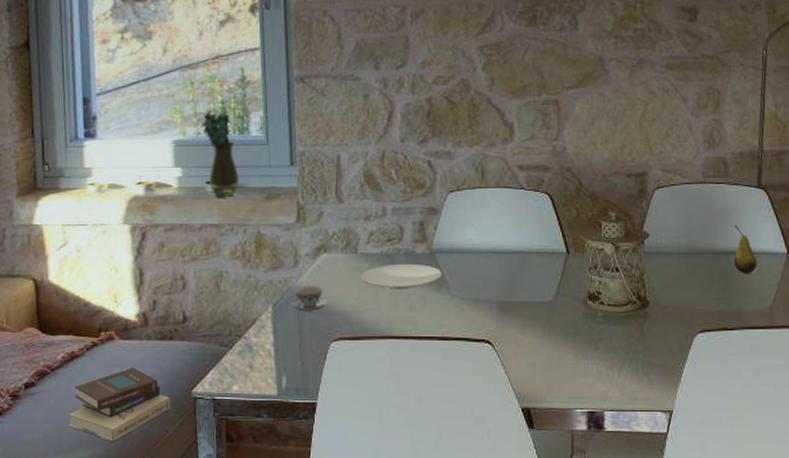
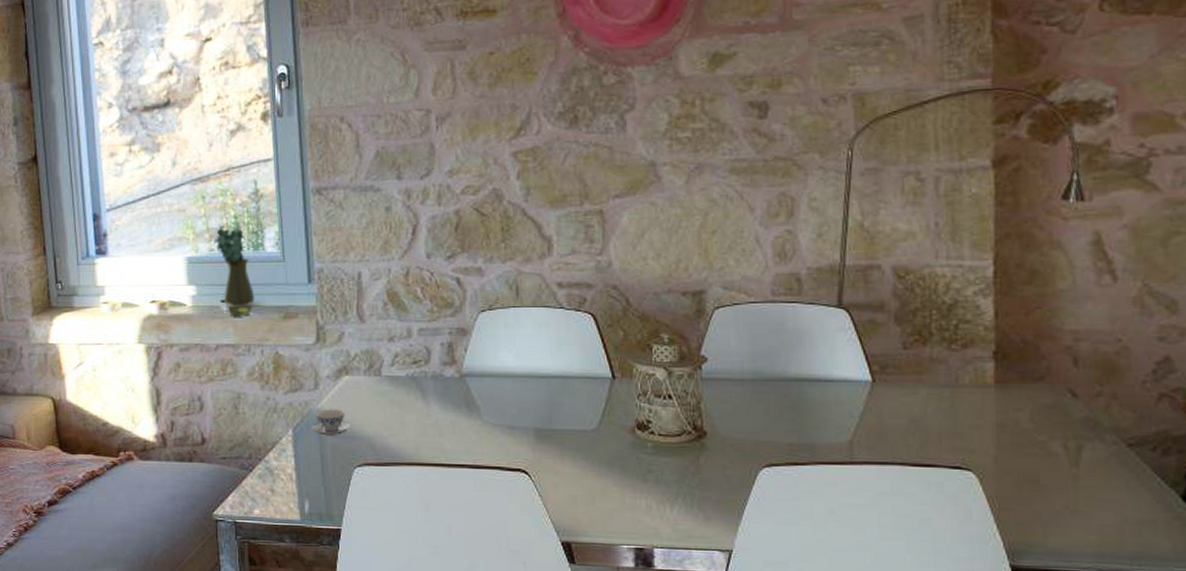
books: present [68,367,171,442] -> none [92,488,192,561]
plate: present [361,263,442,290] -> none [386,387,473,415]
fruit: present [733,225,758,273] -> none [806,349,836,403]

